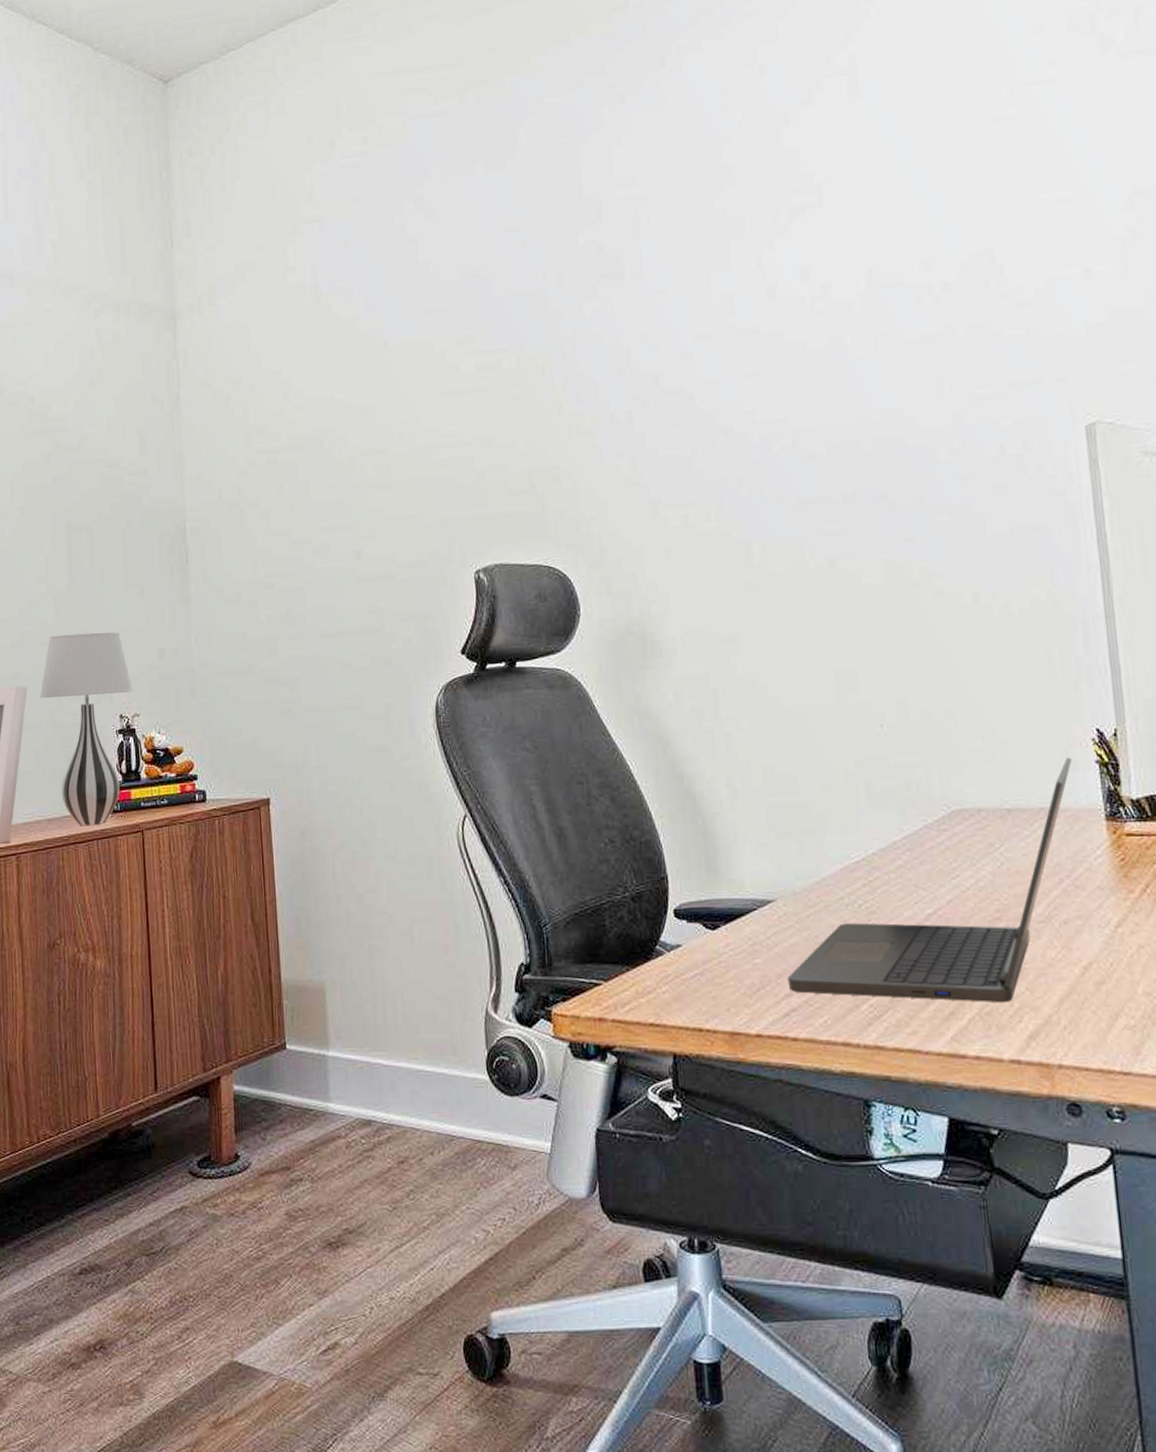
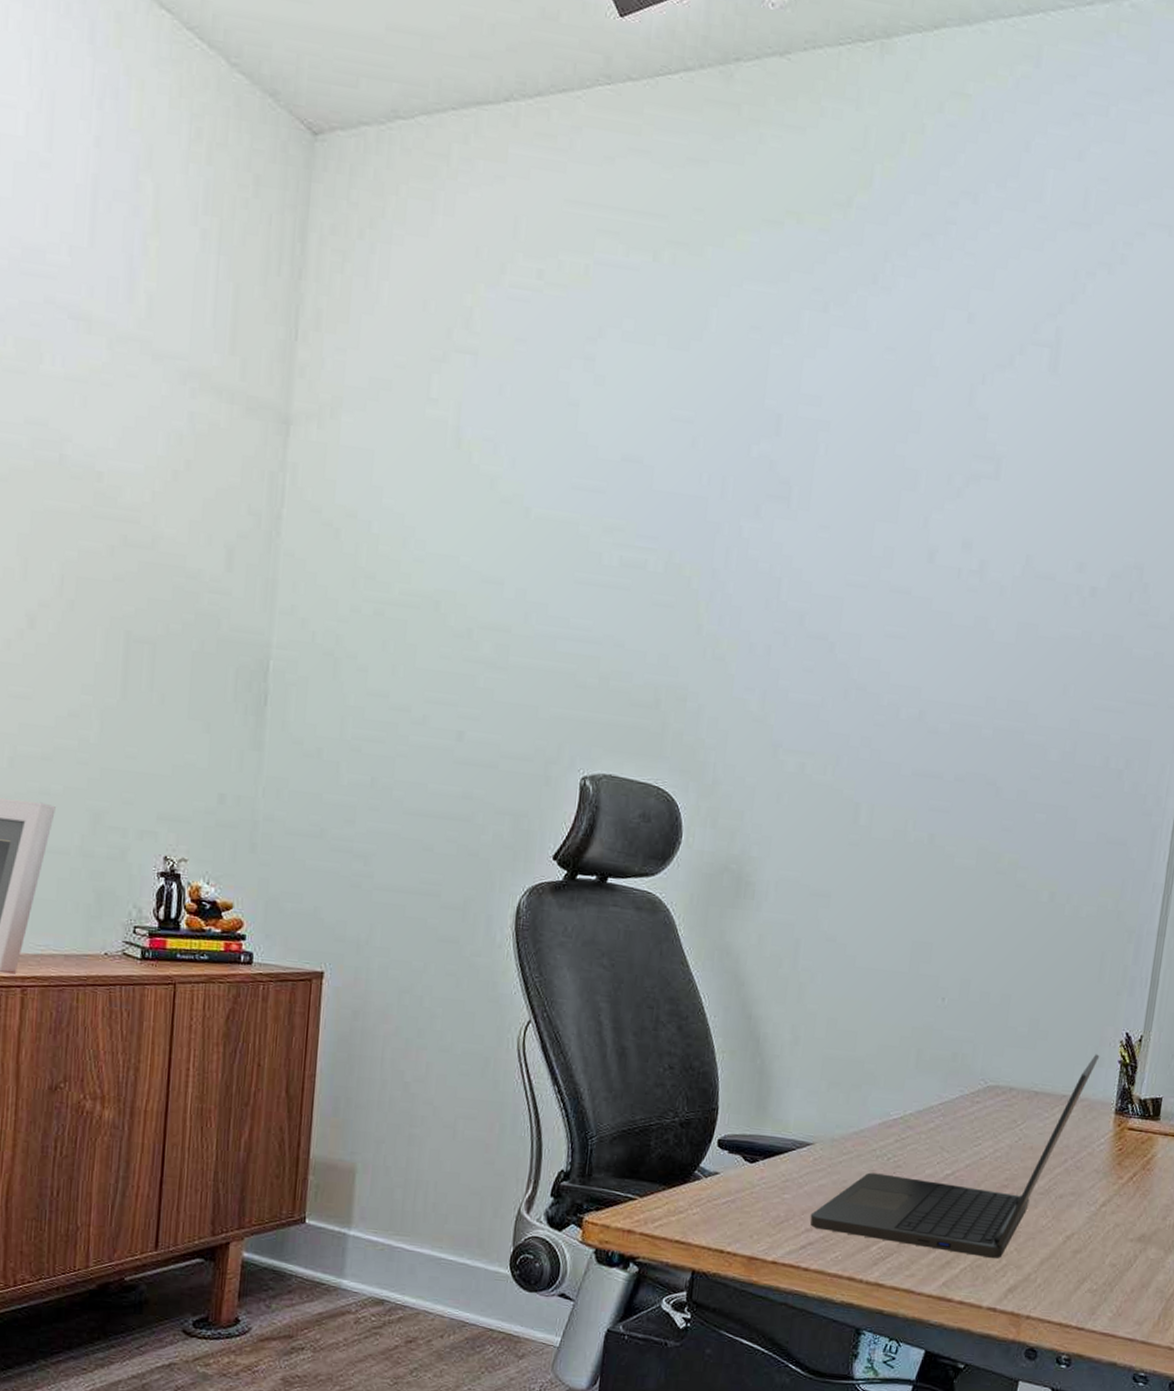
table lamp: present [40,632,133,827] -> none [70,755,184,971]

